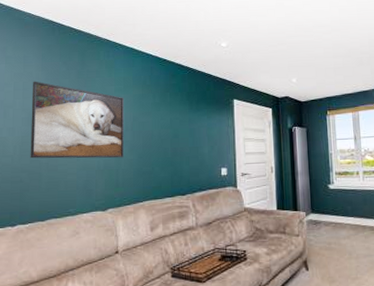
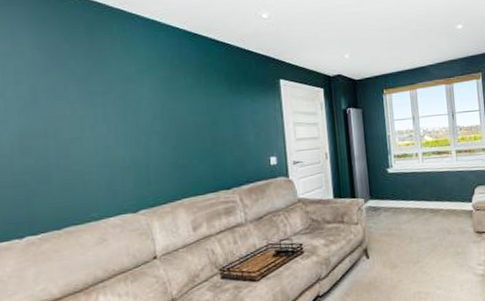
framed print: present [30,81,125,159] -> none [27,62,154,157]

